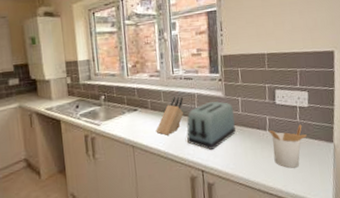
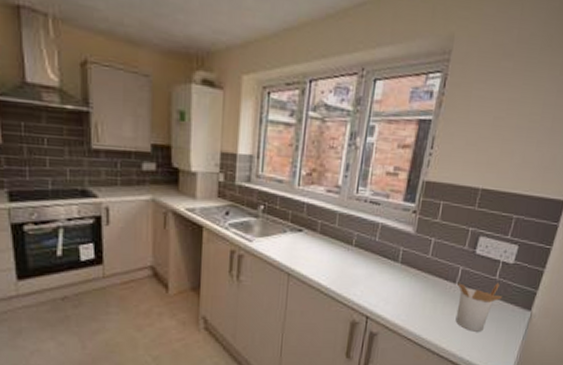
knife block: present [156,96,183,135] -> none [320,222,363,268]
toaster: present [187,101,236,150] -> none [357,236,422,294]

